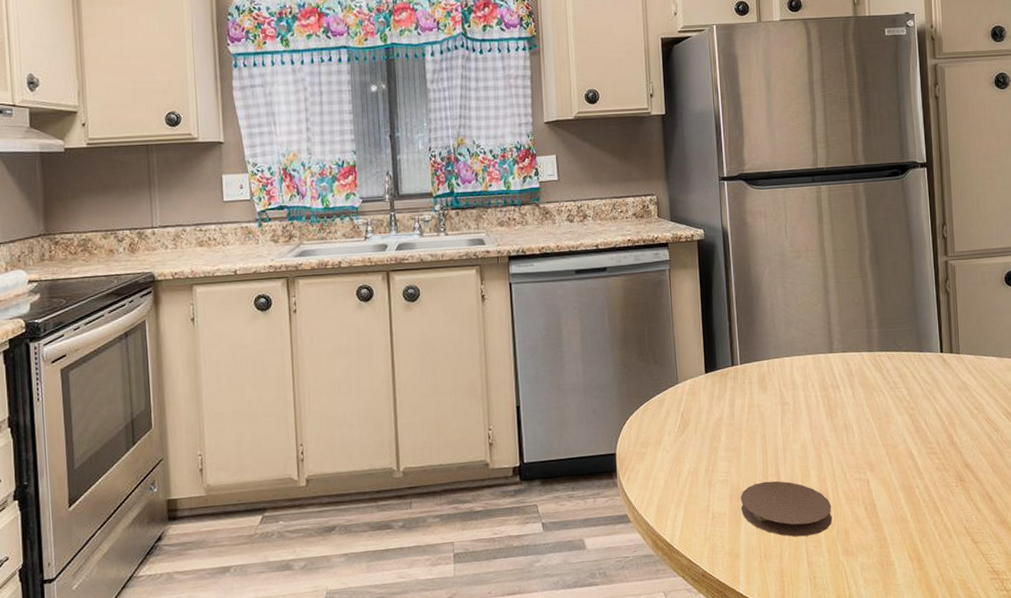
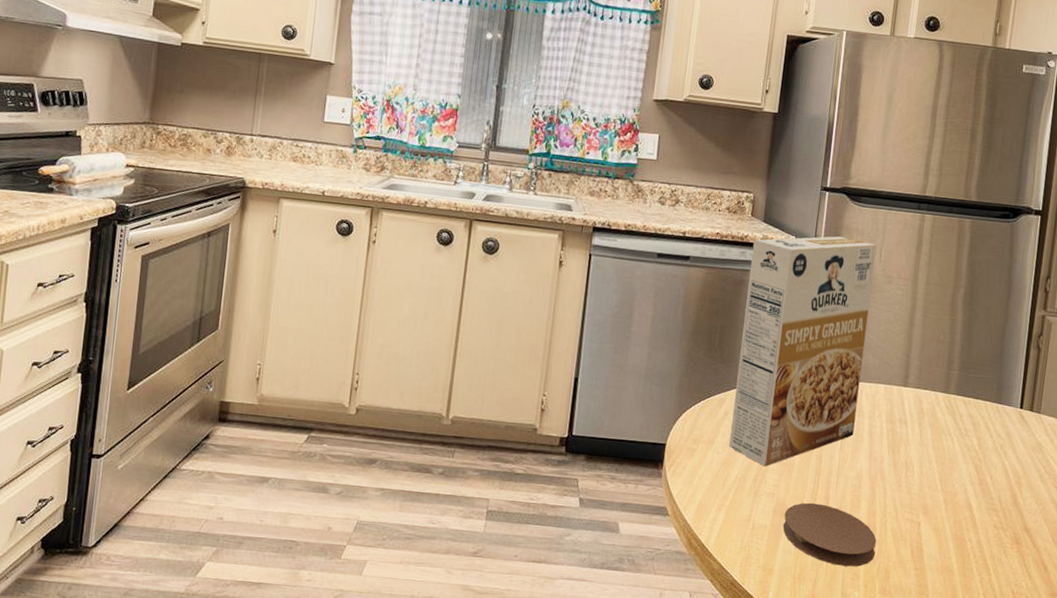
cereal box: none [664,221,791,456] -> present [729,236,877,467]

